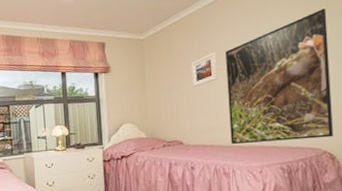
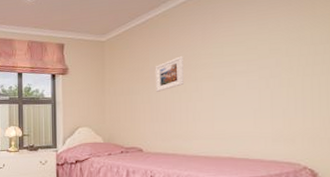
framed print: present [226,8,333,144] -> none [194,11,316,154]

